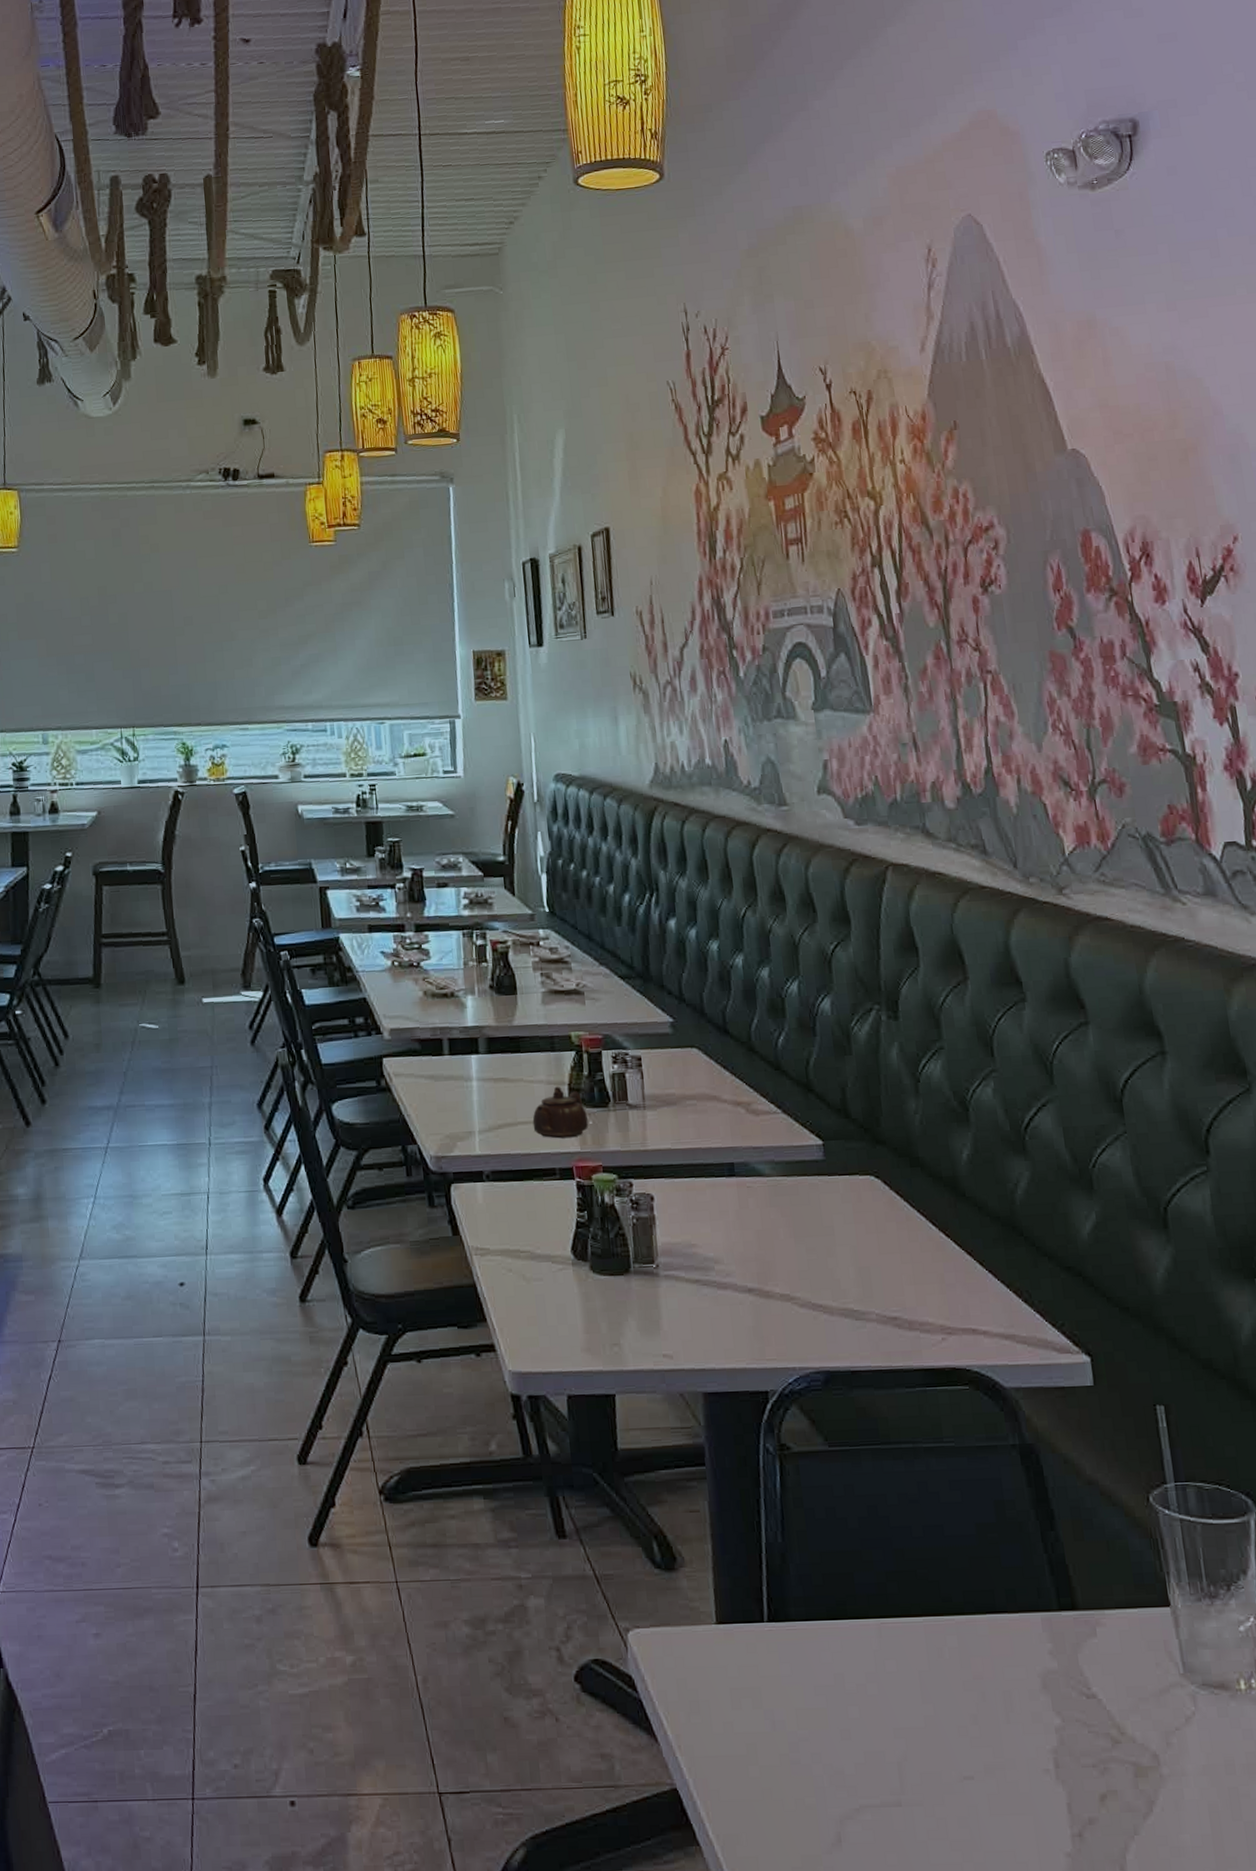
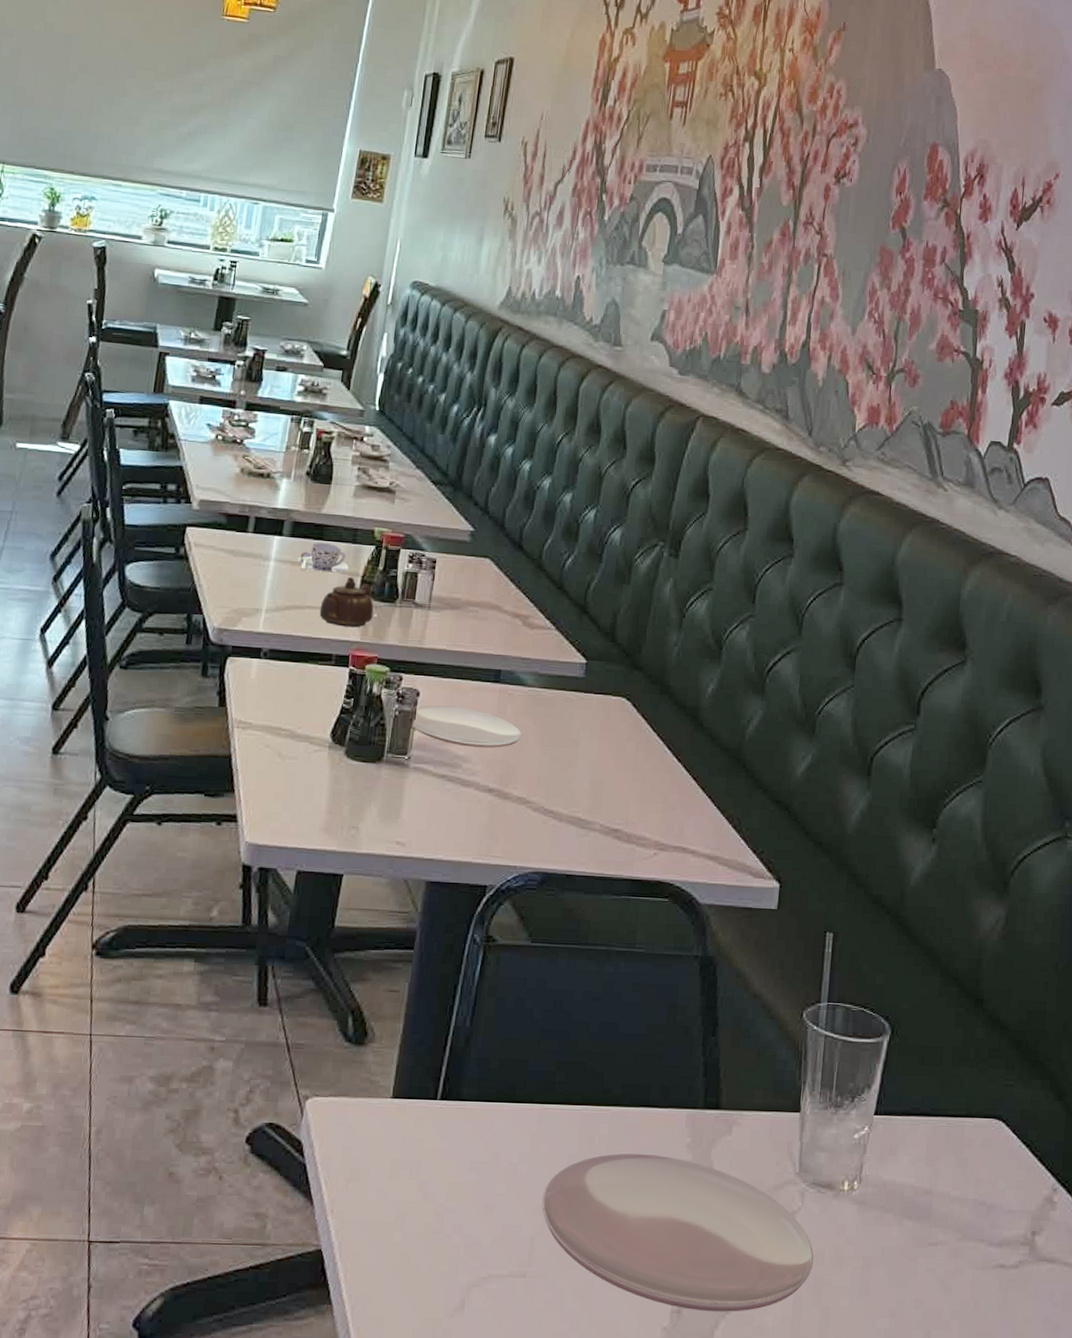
teacup: none [499,1054,553,1085] -> present [297,542,349,573]
plate: none [651,1206,771,1248] -> present [411,705,522,748]
plate: none [900,1664,1224,1833] -> present [542,1153,814,1312]

